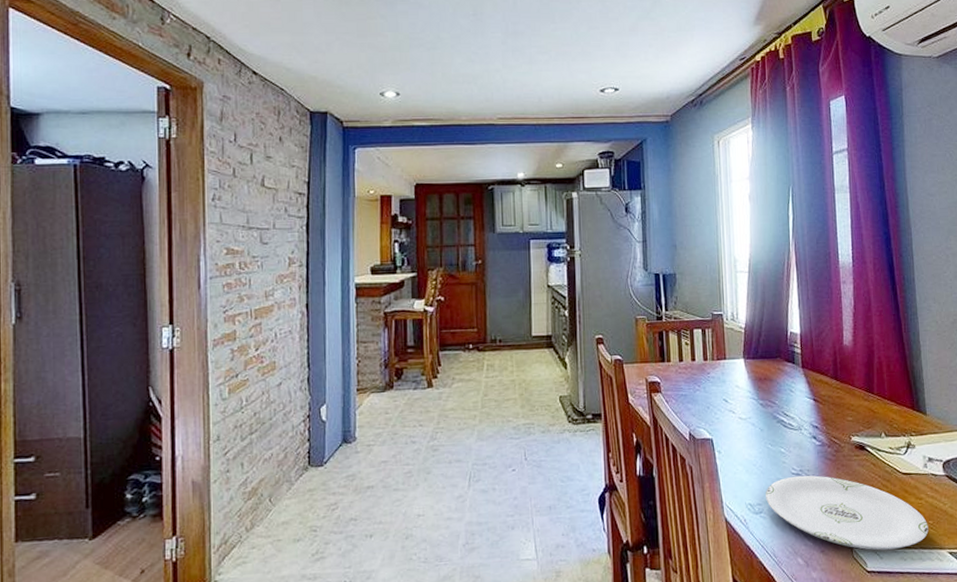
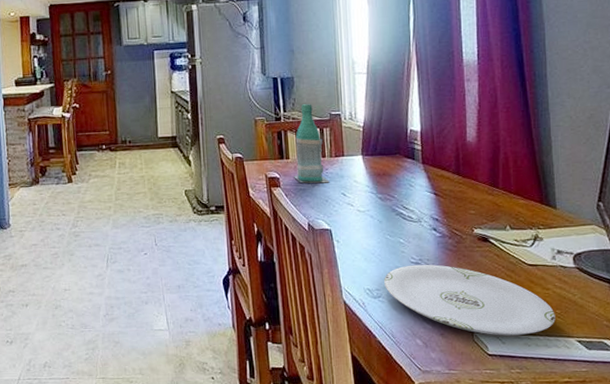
bottle: none [675,303,711,389] -> present [294,104,330,184]

